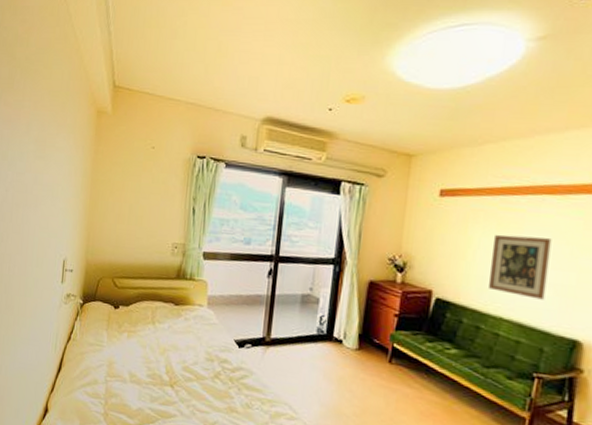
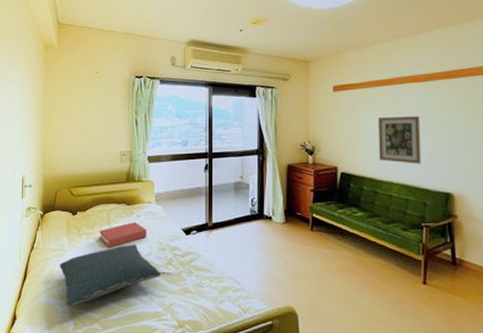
pillow: none [96,349,207,408] -> present [59,244,161,307]
hardback book: none [141,325,195,350] -> present [99,222,147,248]

